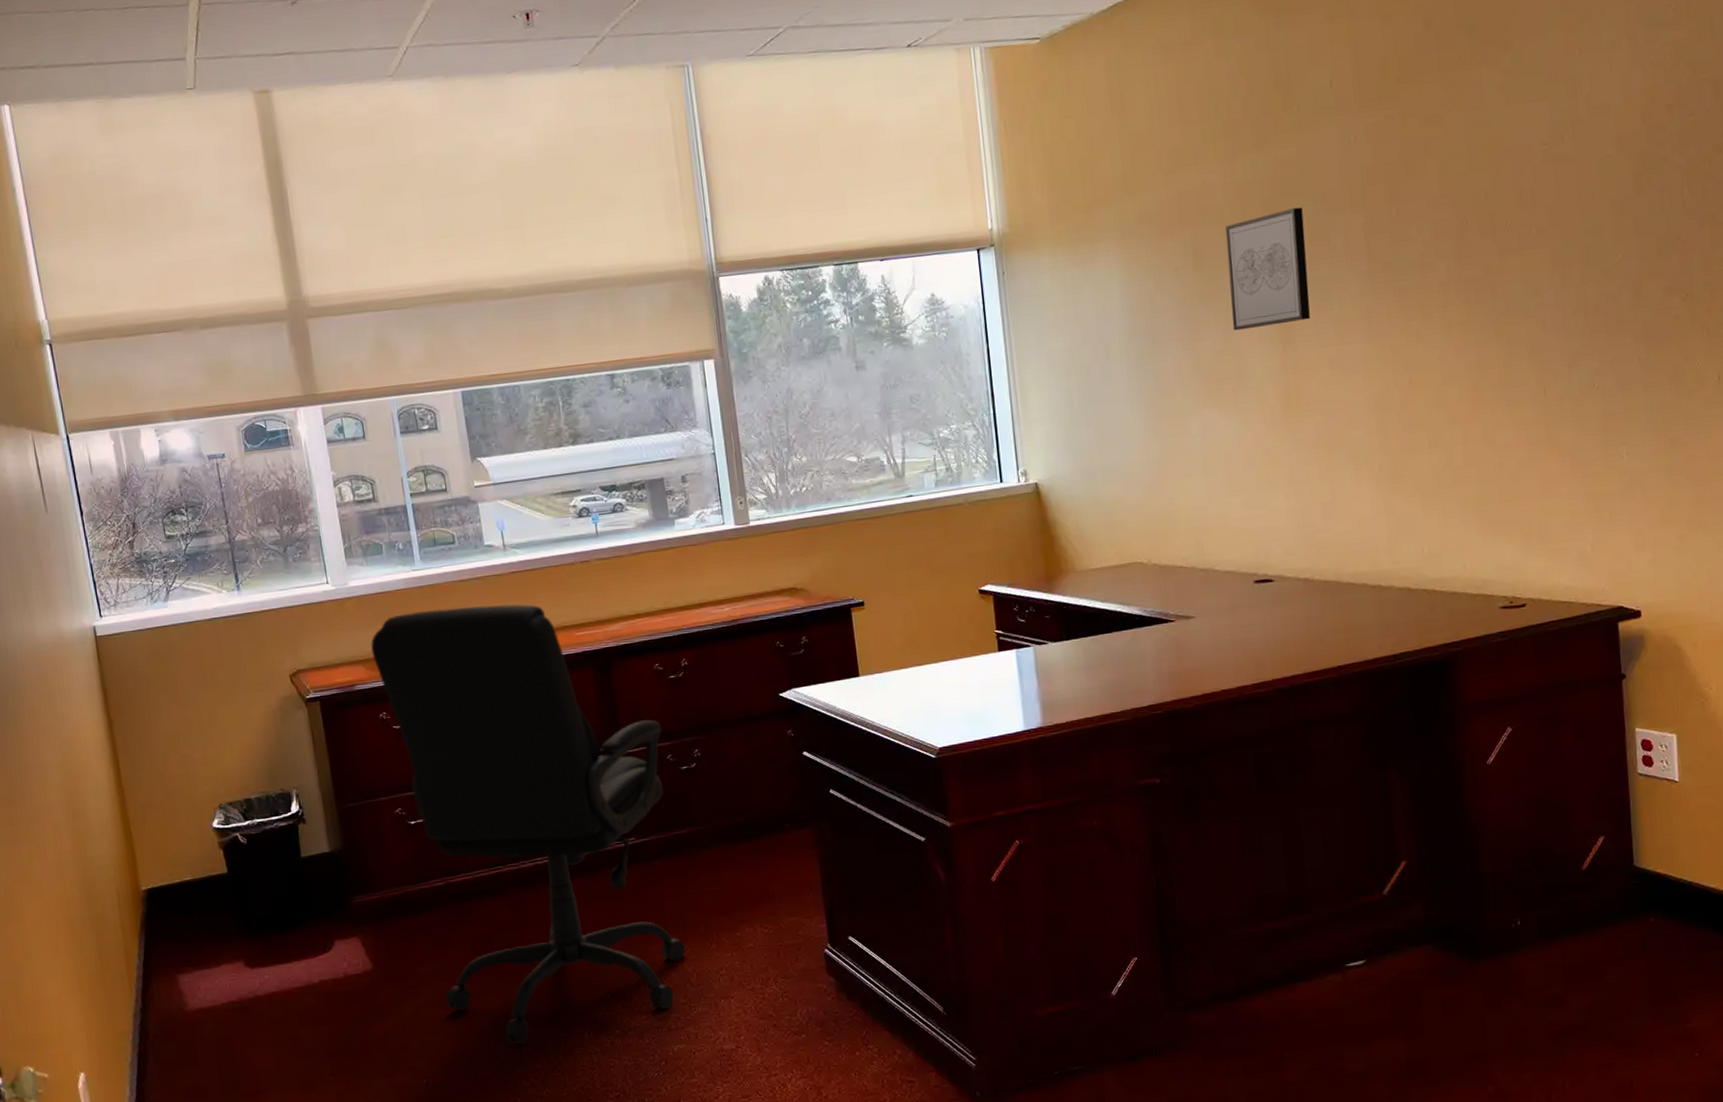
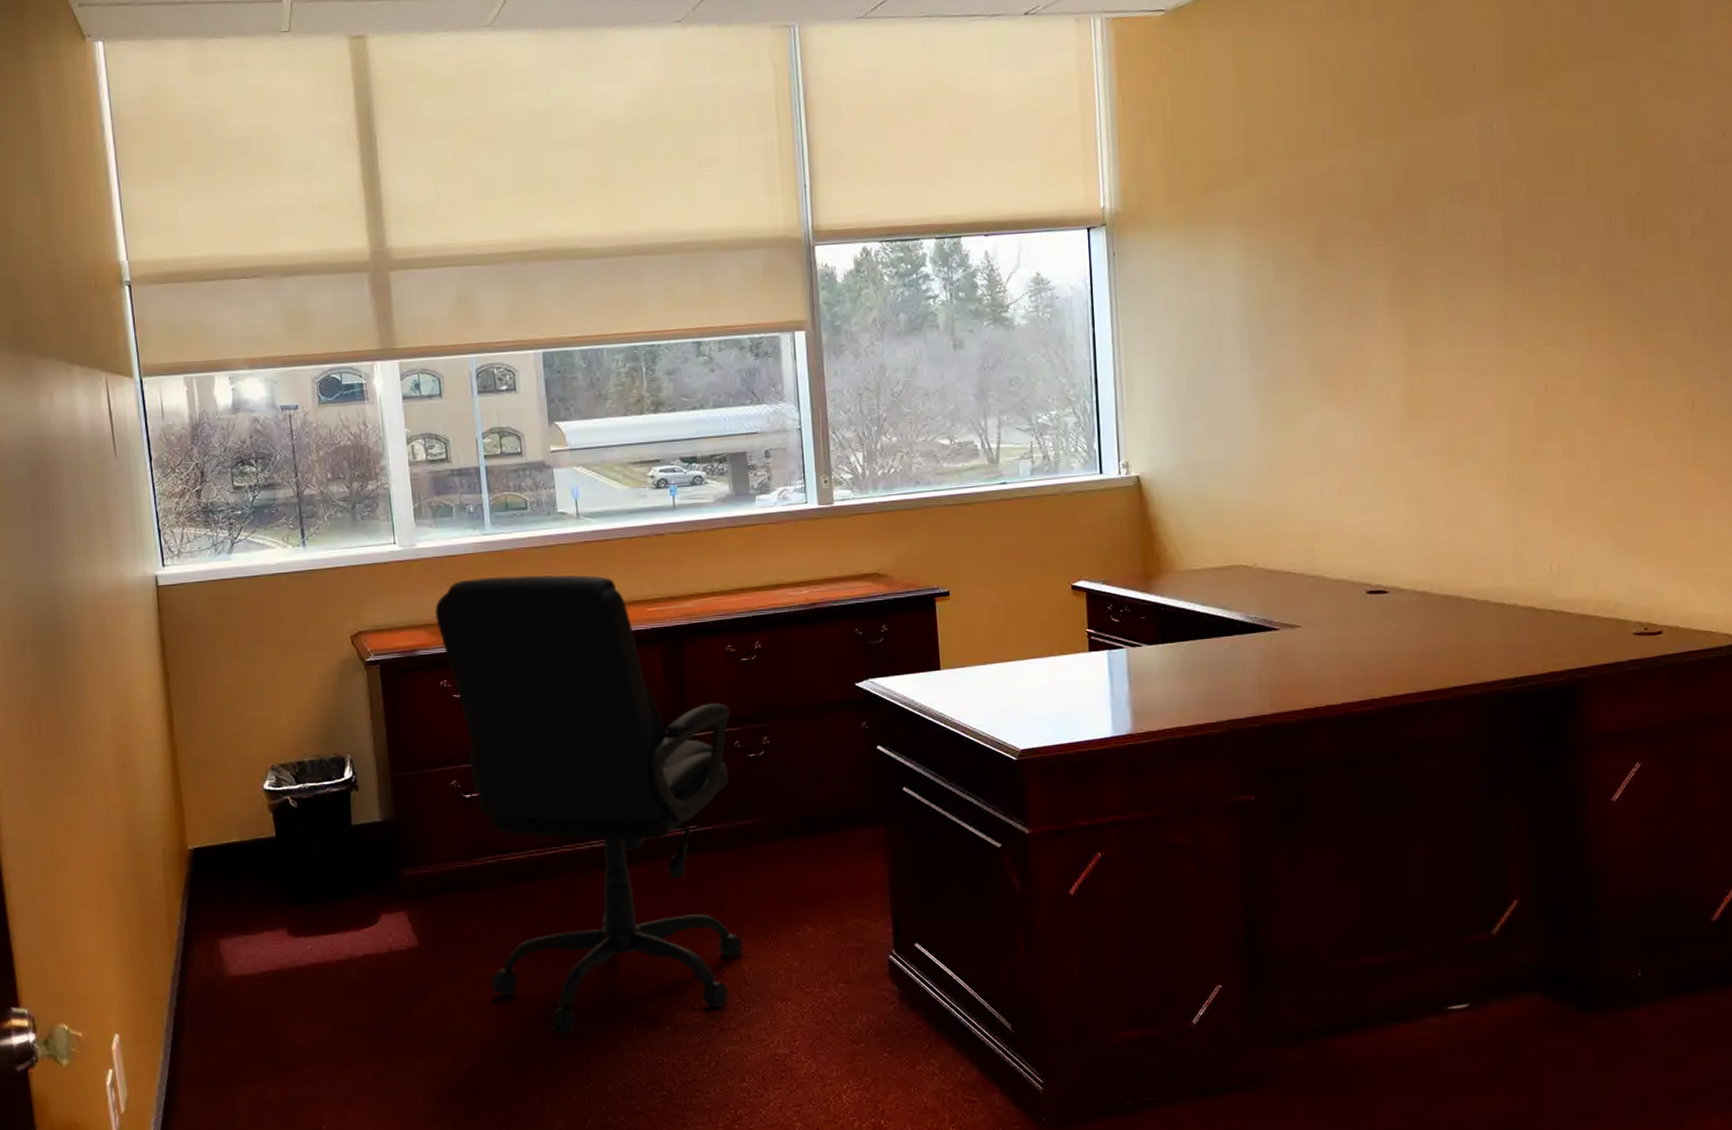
wall art: present [1225,207,1310,331] -> none [1353,198,1441,326]

